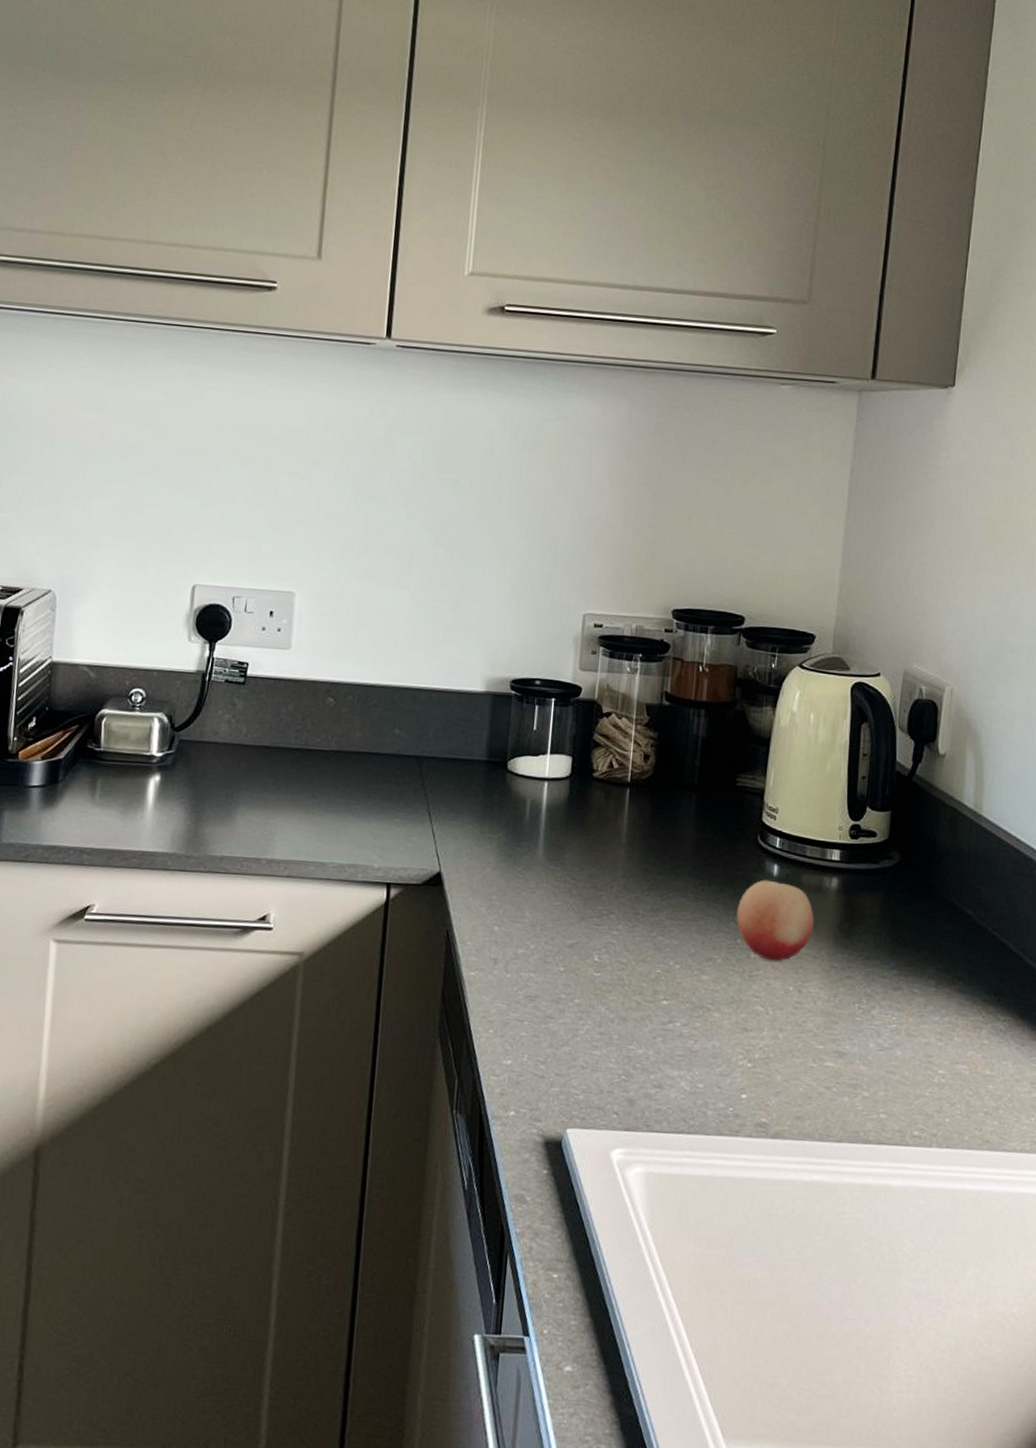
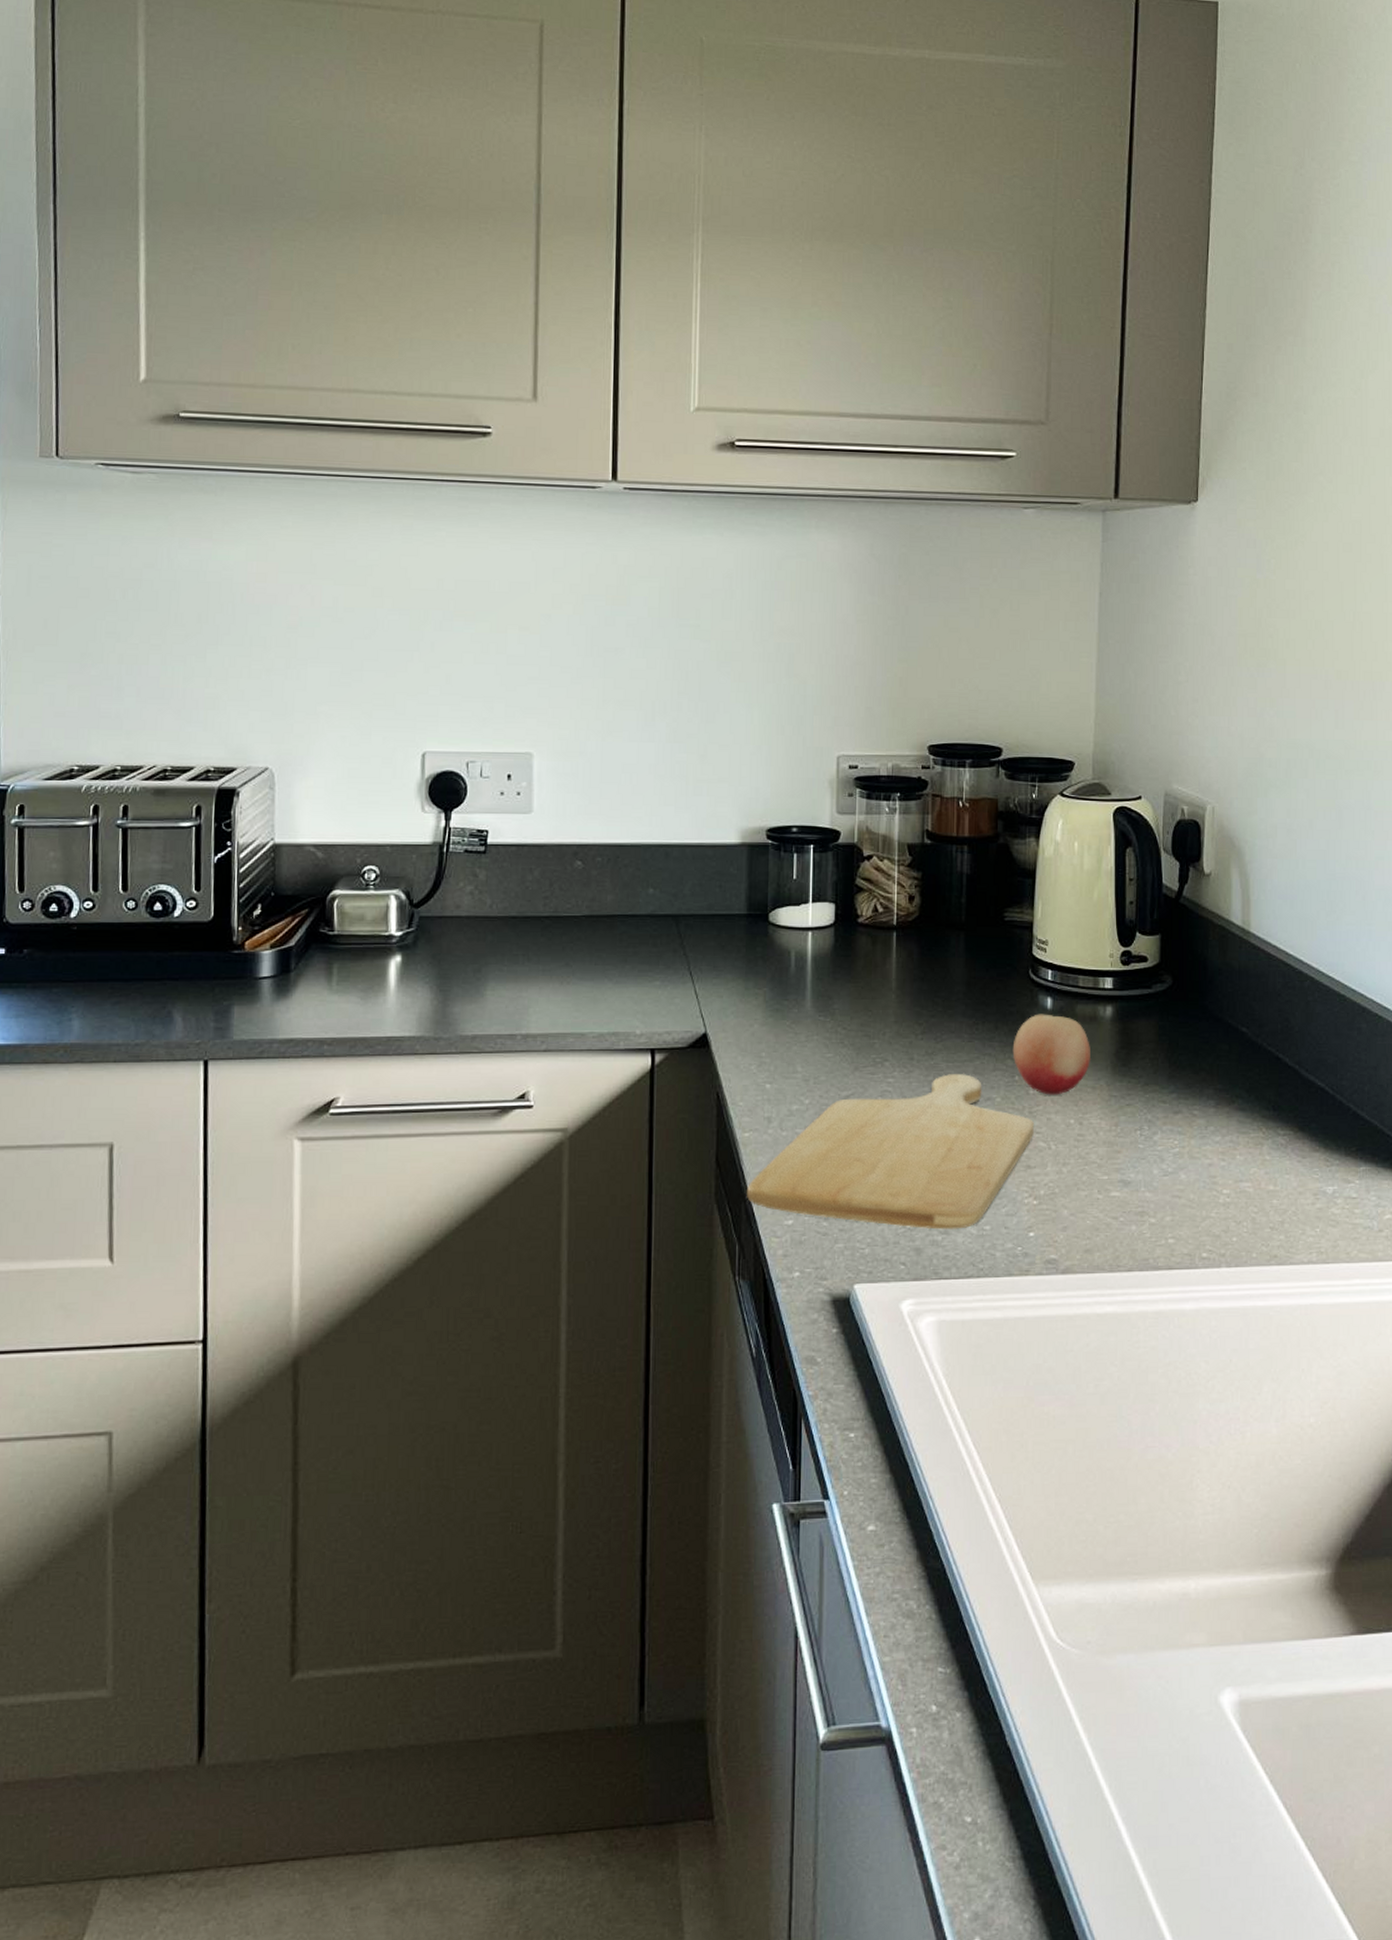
chopping board: none [469,931,754,1085] -> present [747,1074,1035,1230]

